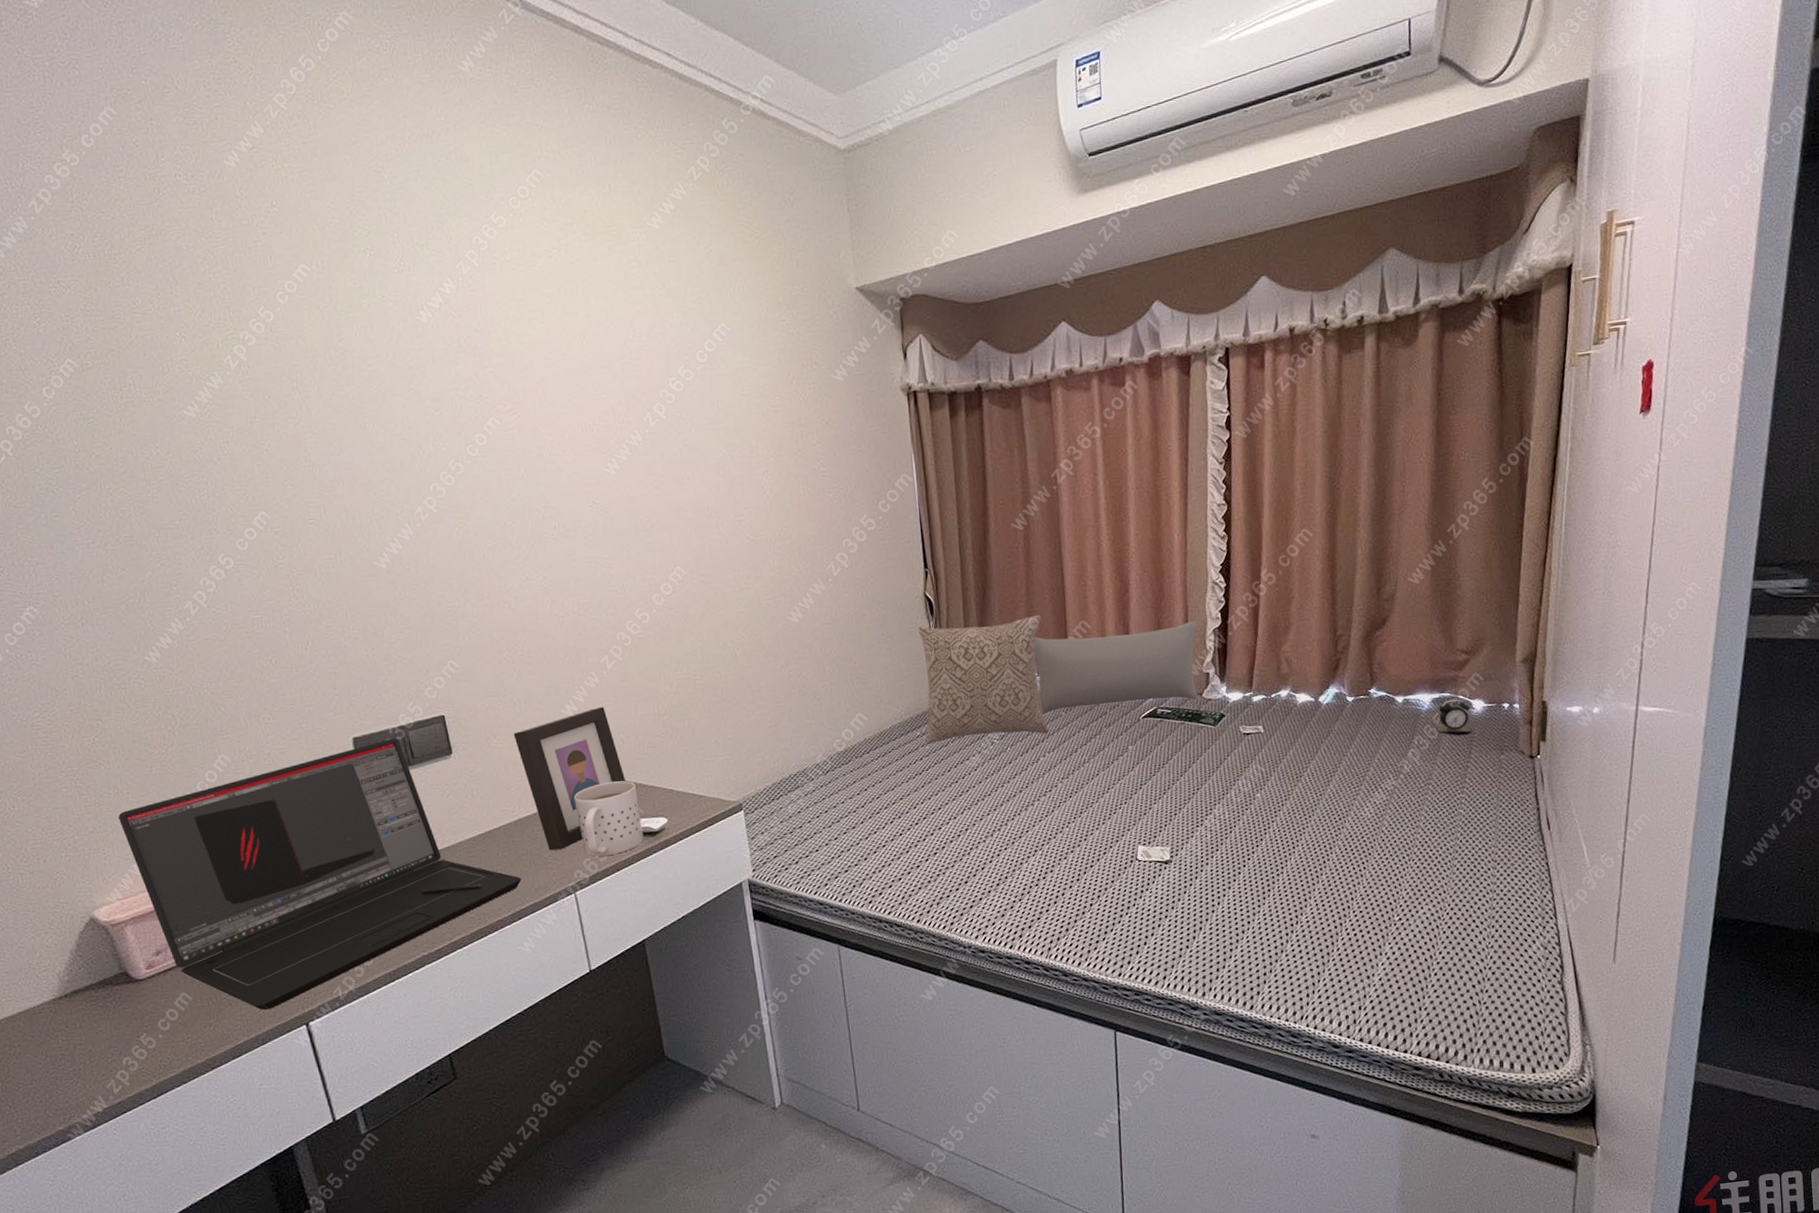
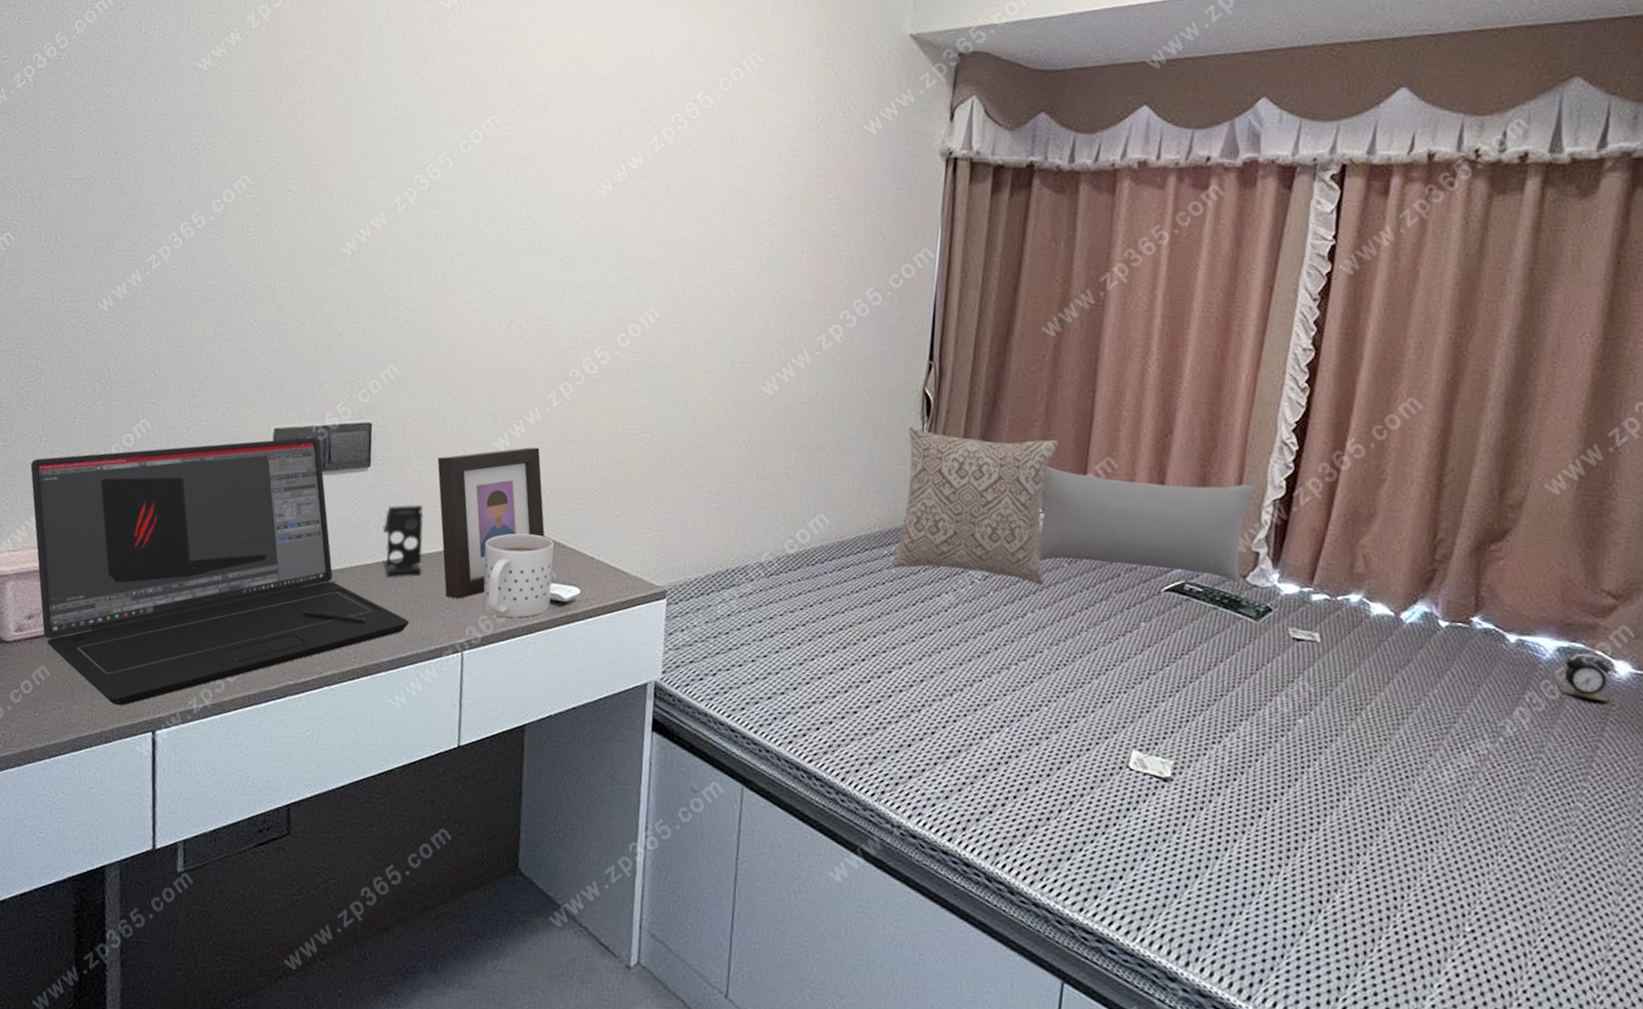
phone stand: none [477,777,522,844] -> present [382,505,424,577]

